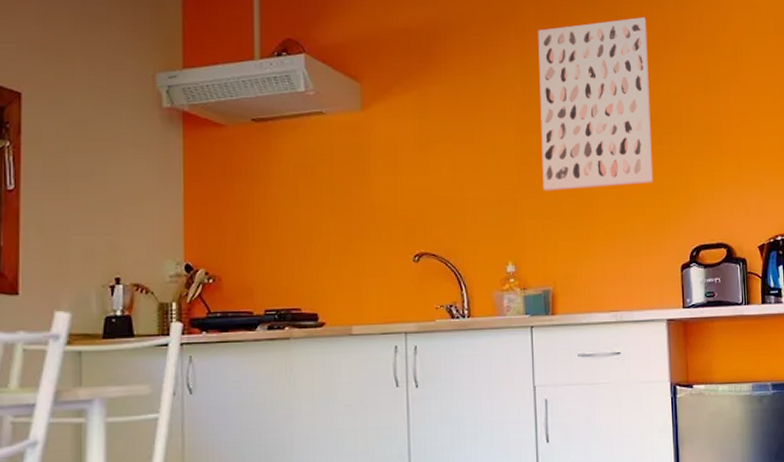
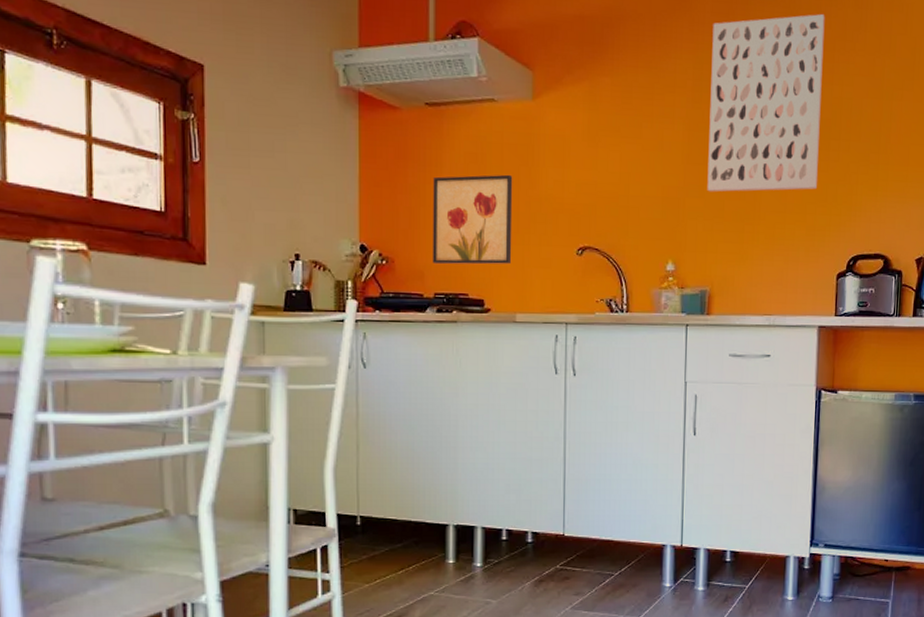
wall art: none [261,185,346,280] -> present [432,174,513,265]

